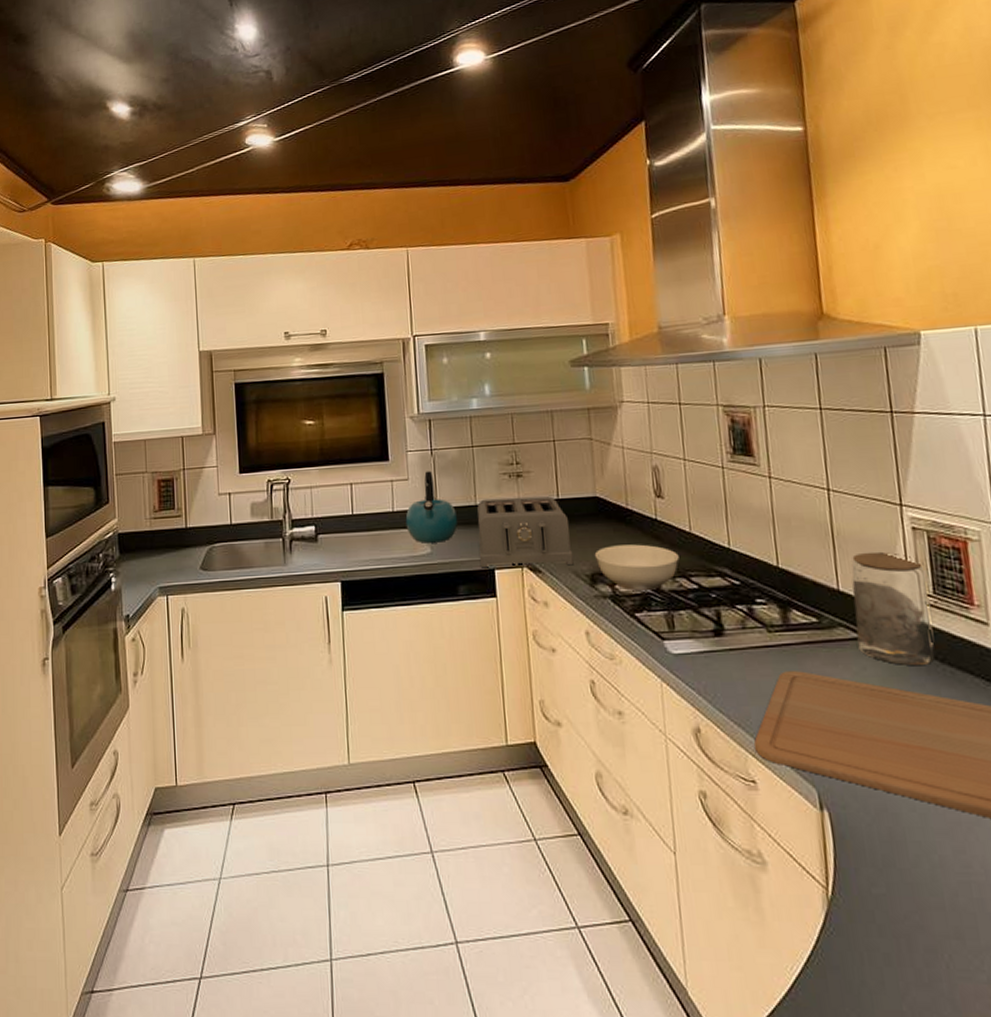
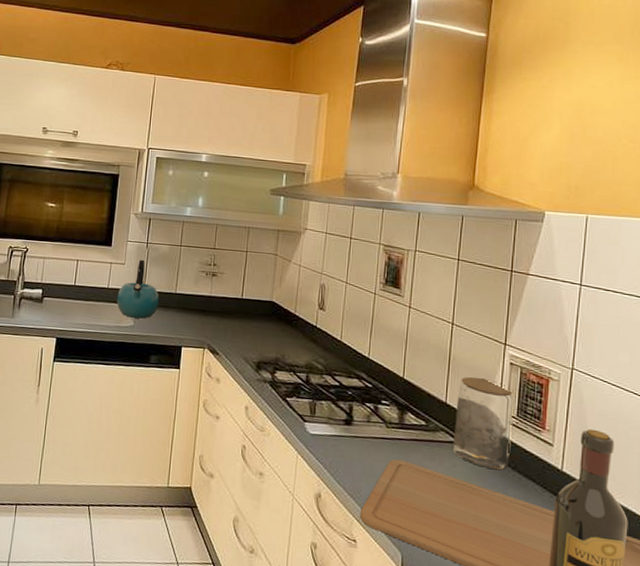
toaster: present [477,496,574,568] -> none [170,289,248,353]
bowl: present [594,544,679,592] -> none [263,342,329,382]

